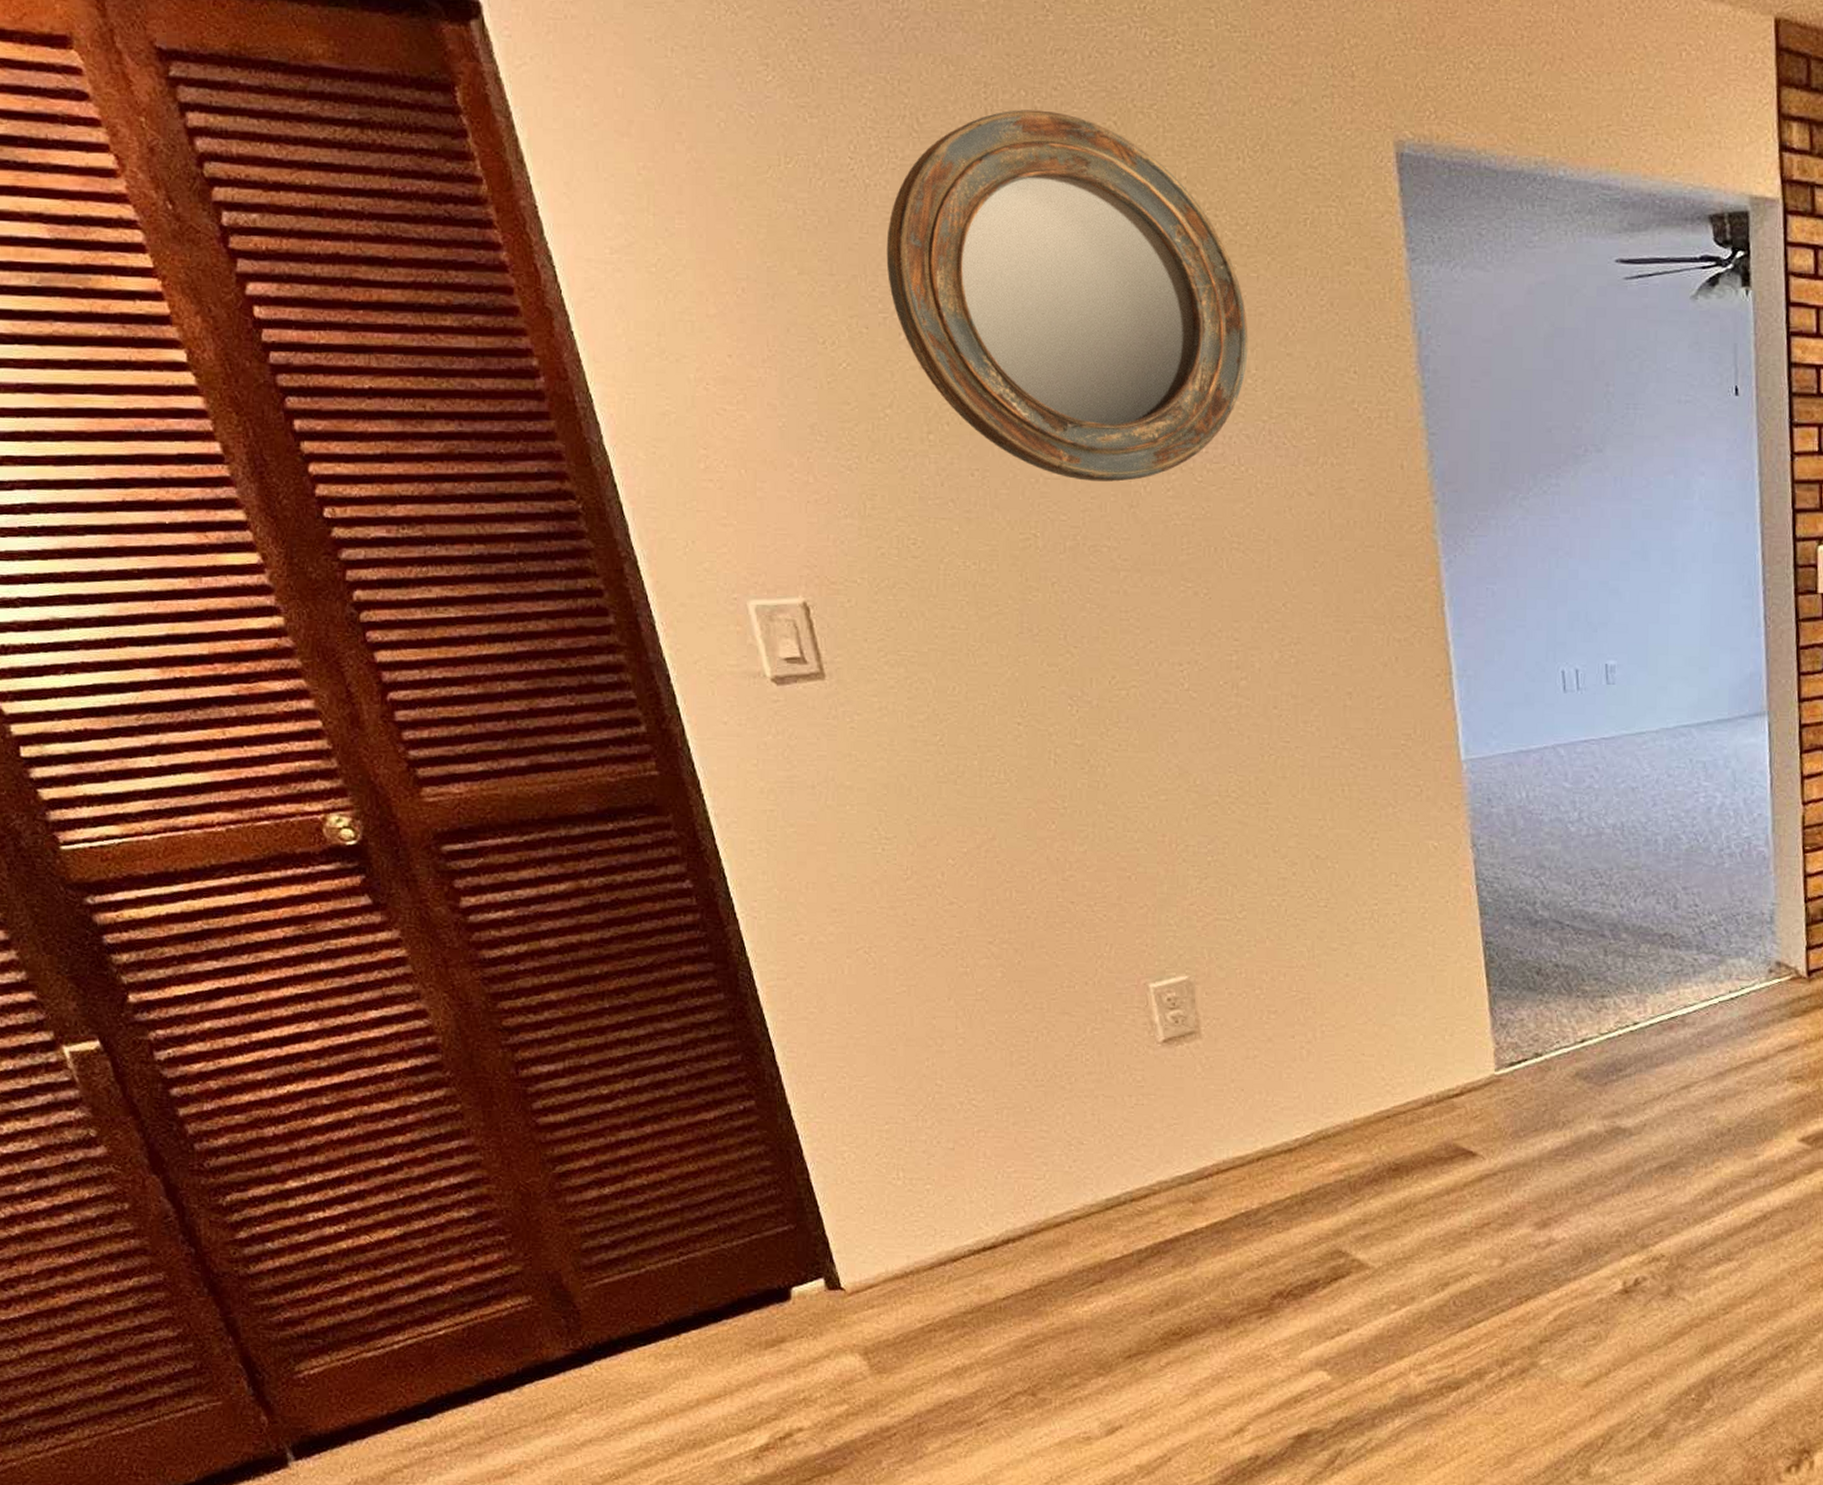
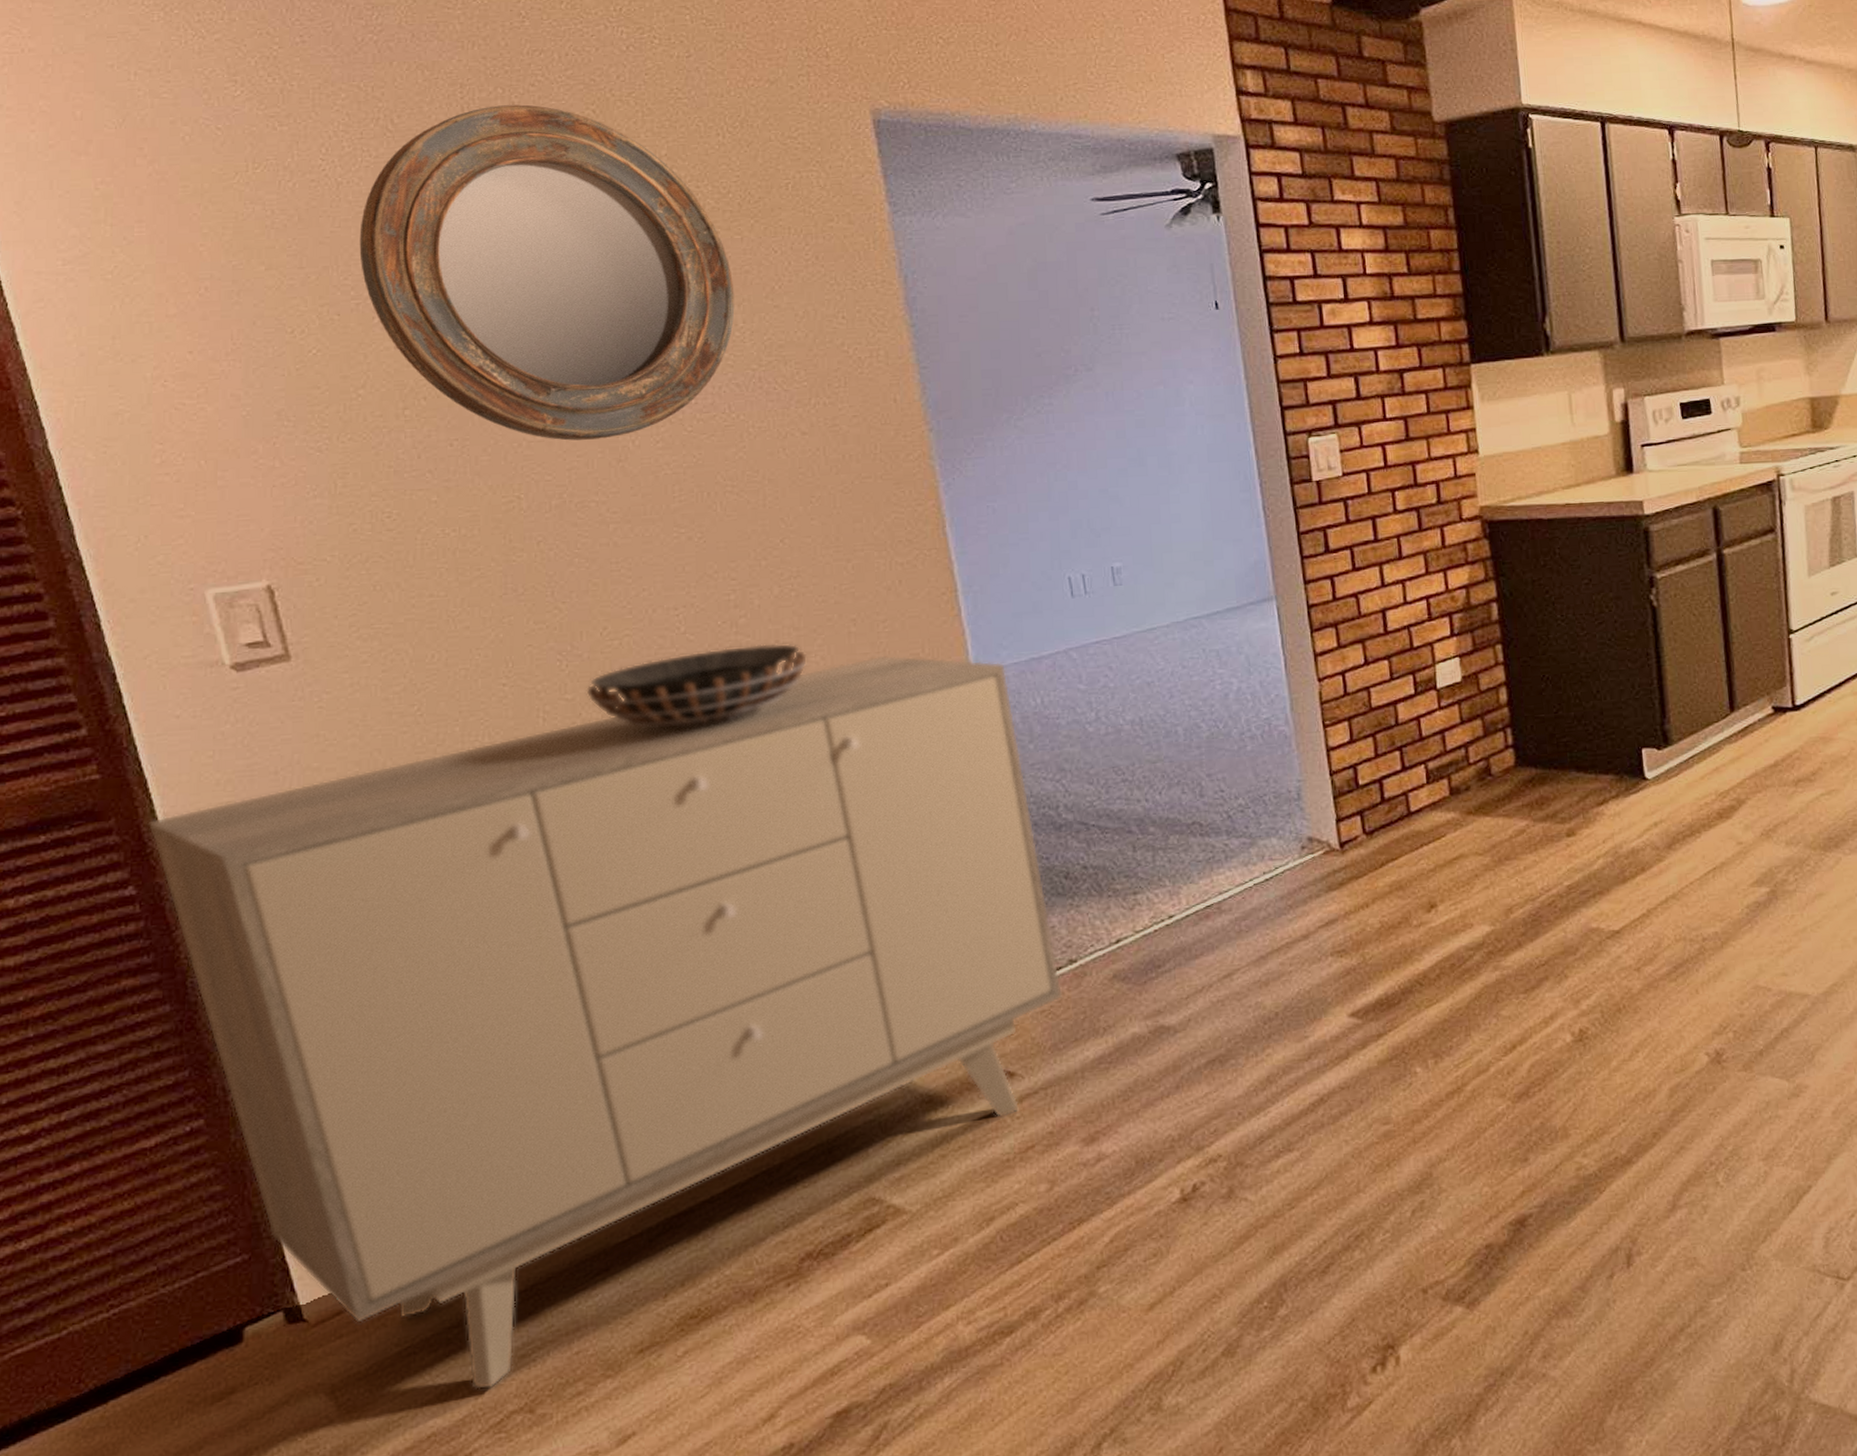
sideboard: none [701,732,1527,1371] -> present [147,655,1063,1390]
decorative bowl: none [1094,708,1304,785] -> present [586,643,808,728]

